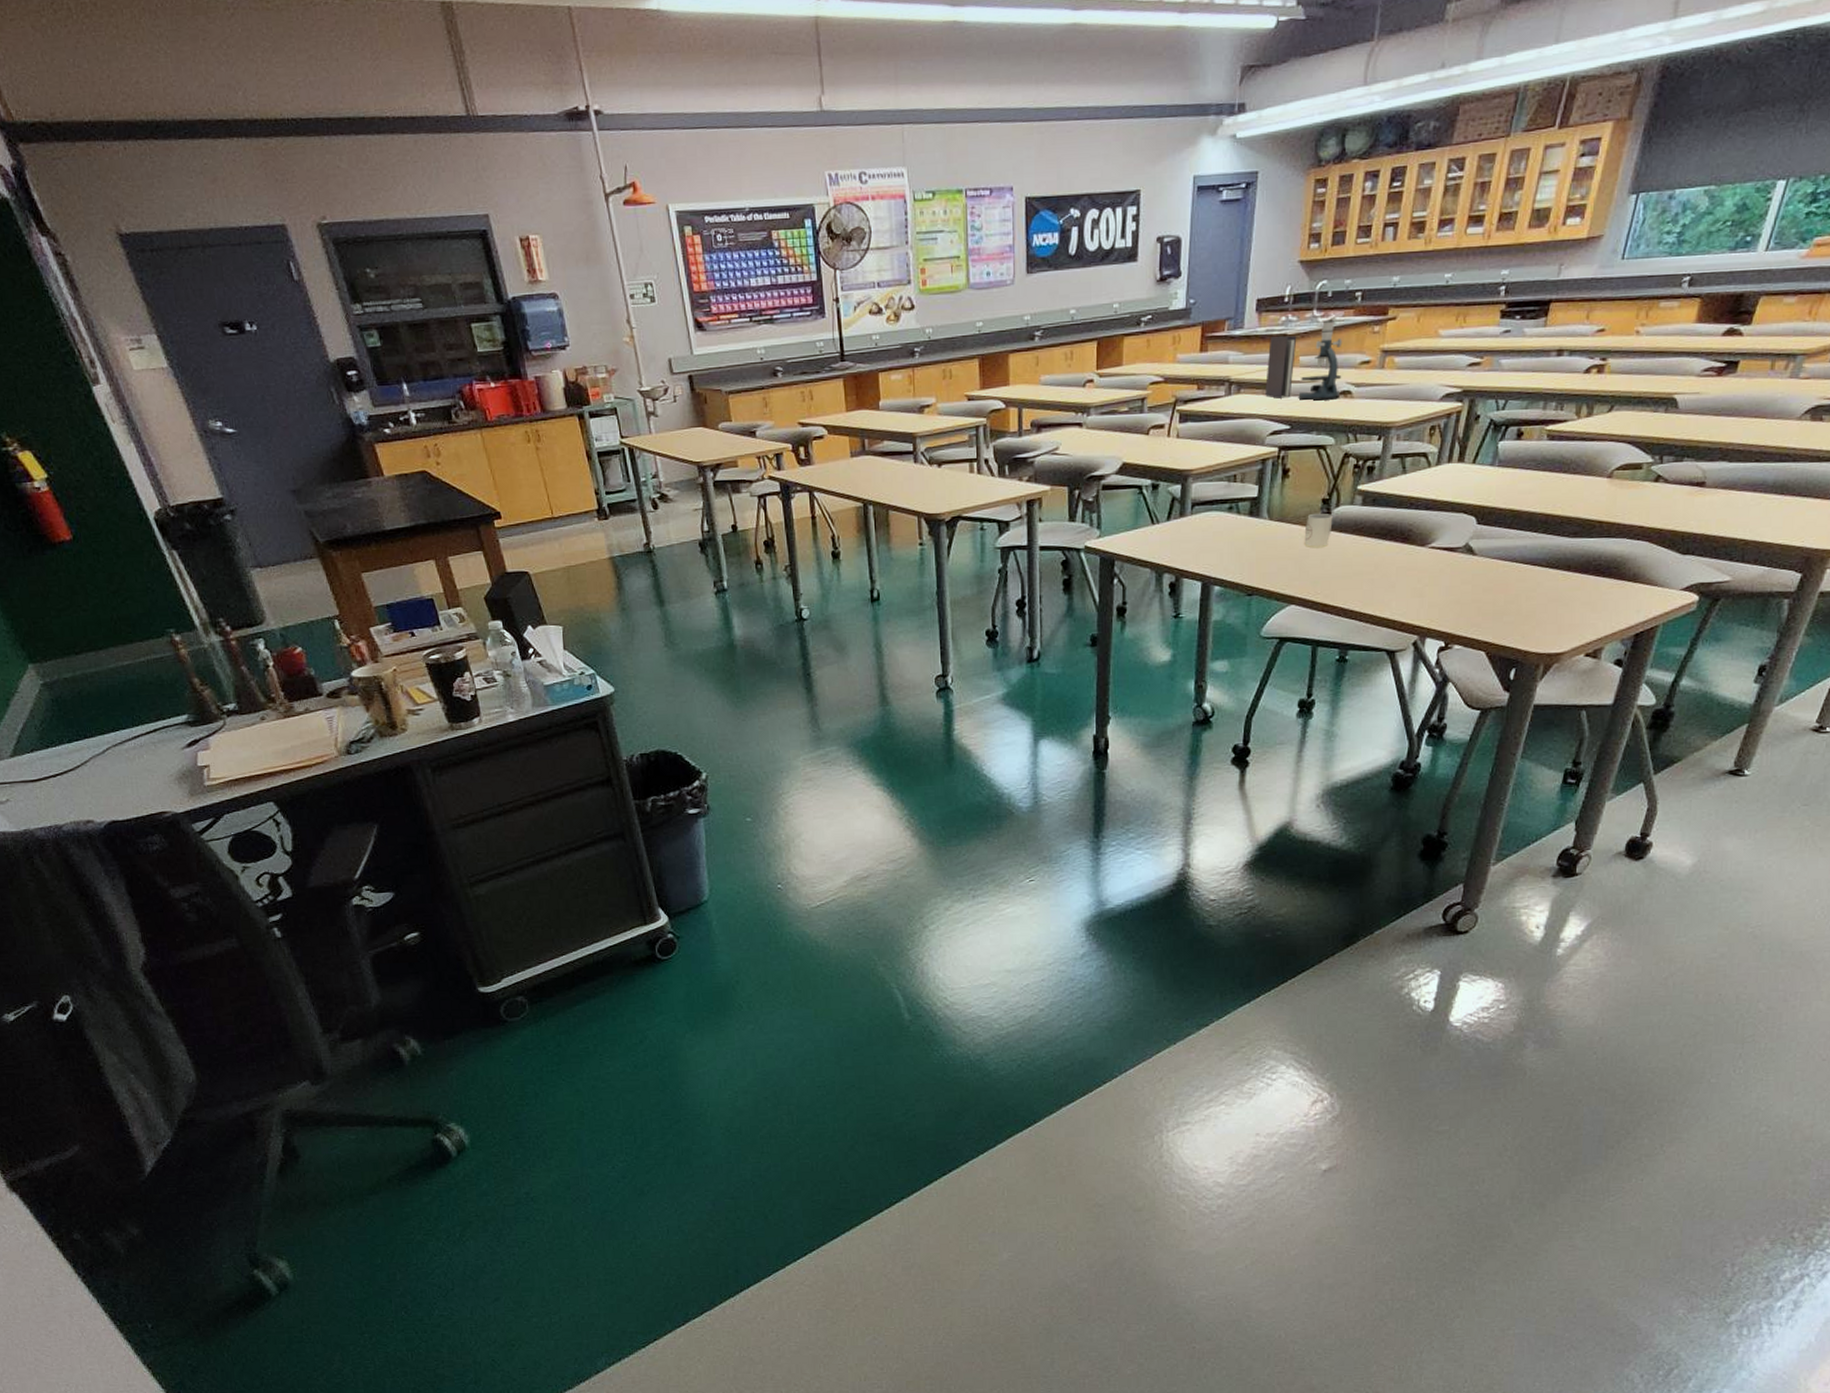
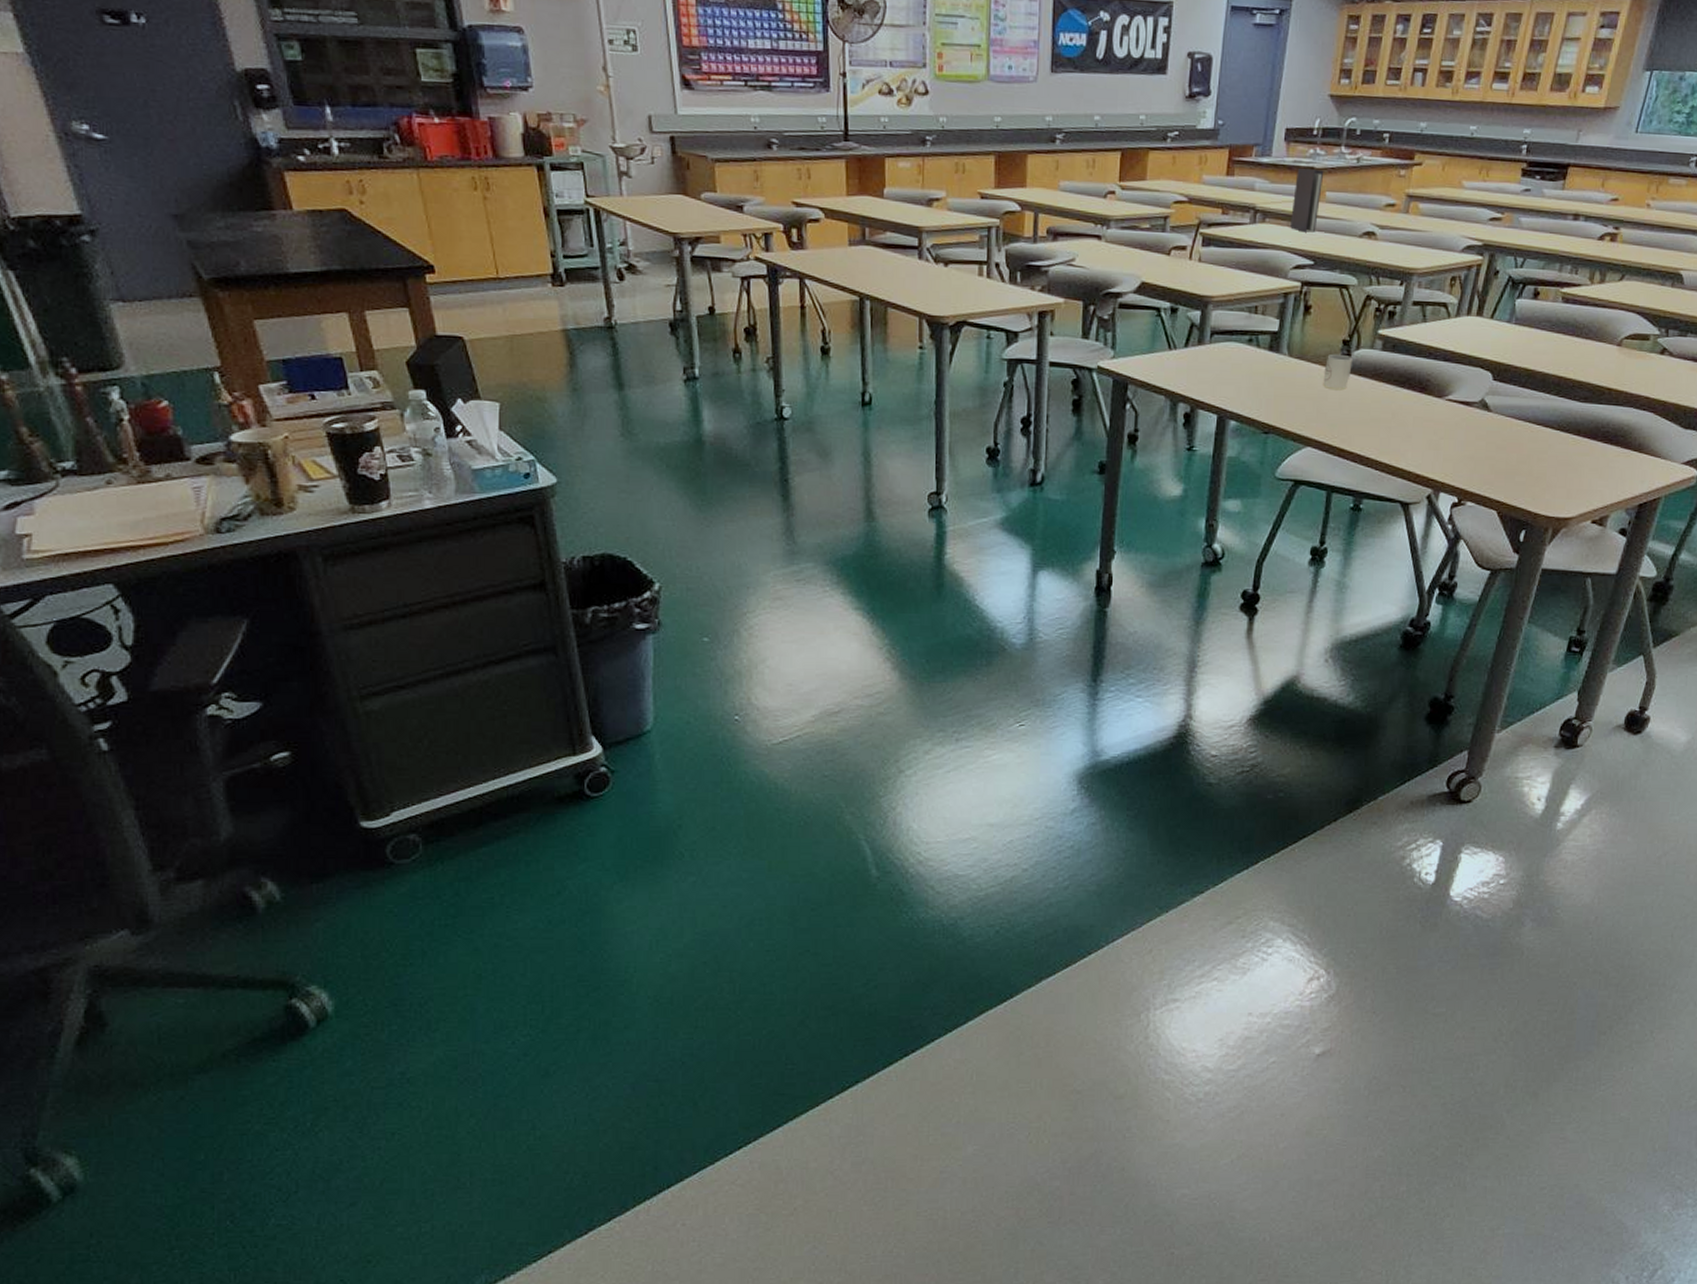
microscope: present [1298,321,1343,401] -> none [1323,159,1369,240]

